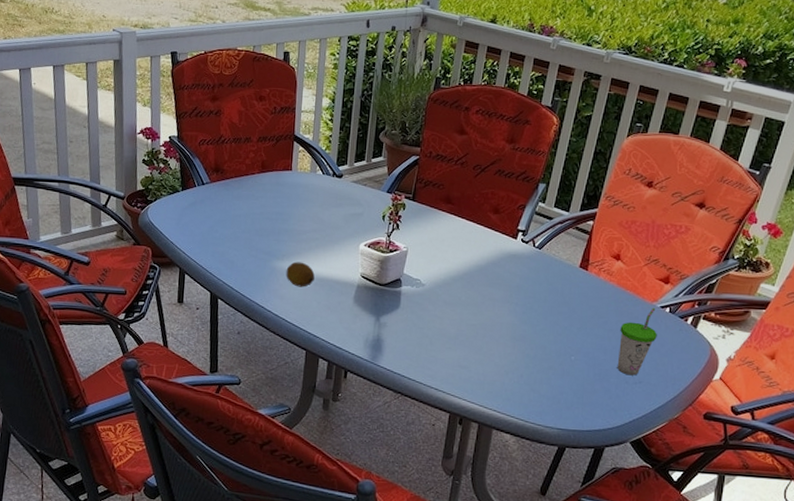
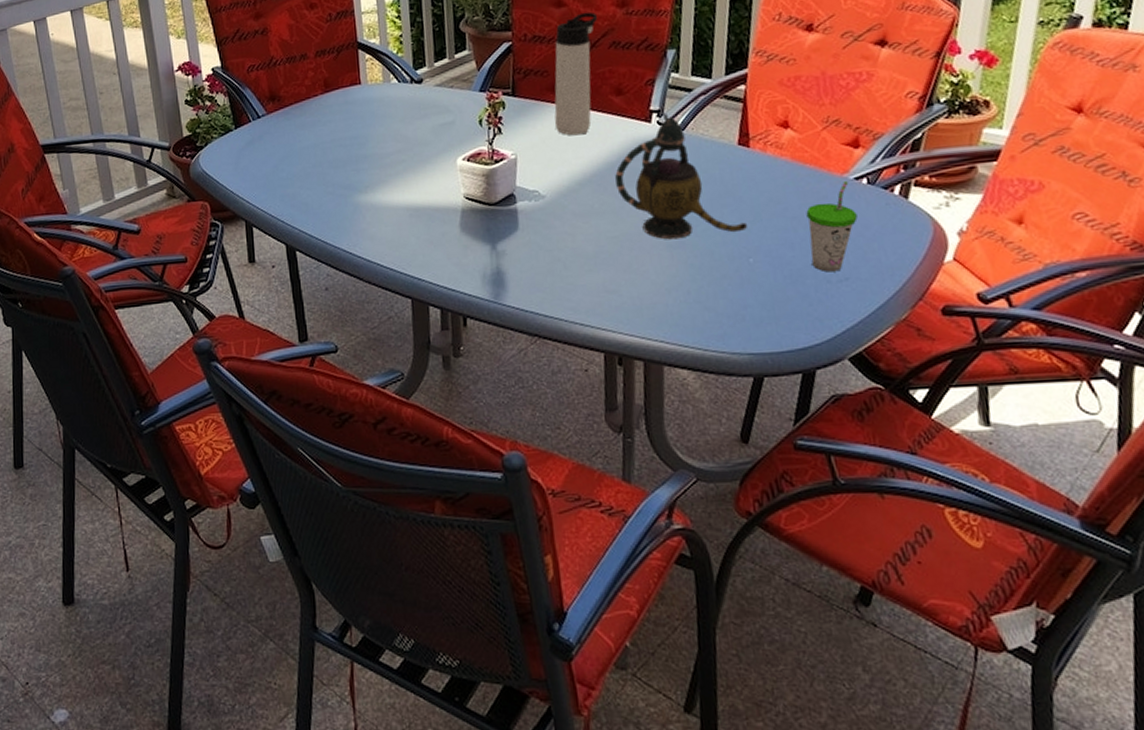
fruit: present [286,262,315,287] -> none [372,191,408,223]
thermos bottle: none [441,142,491,240] -> present [554,11,598,136]
teapot: none [481,233,576,335] -> present [615,113,748,240]

